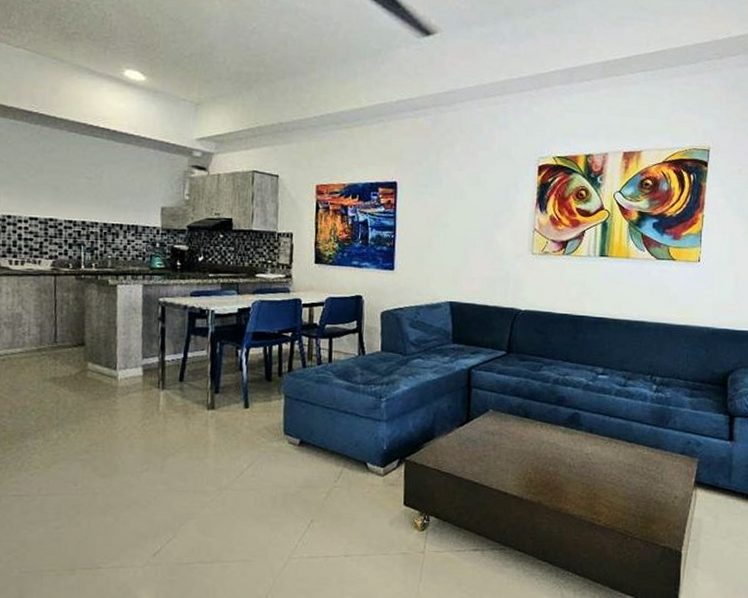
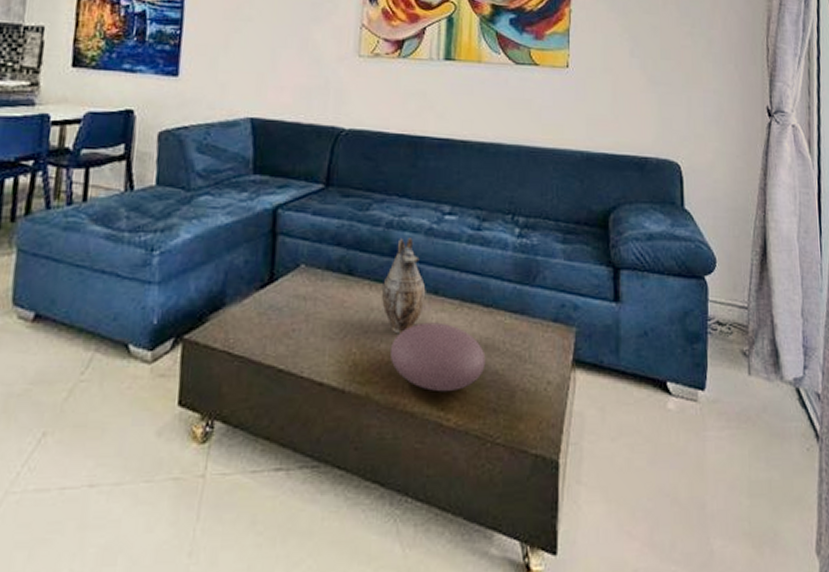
decorative vase: none [550,391,584,460] -> present [382,237,426,334]
decorative bowl: none [556,452,628,502] -> present [389,322,486,392]

